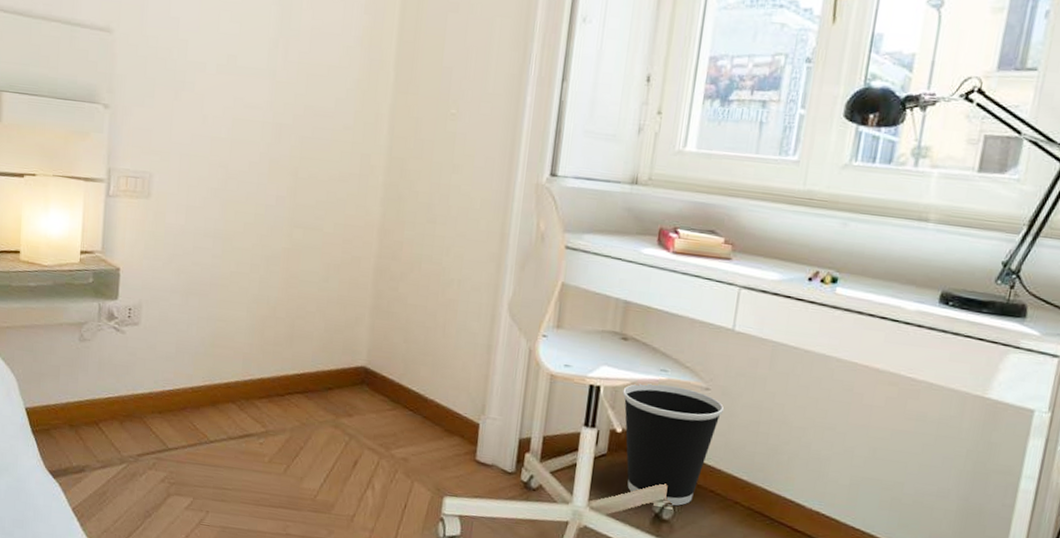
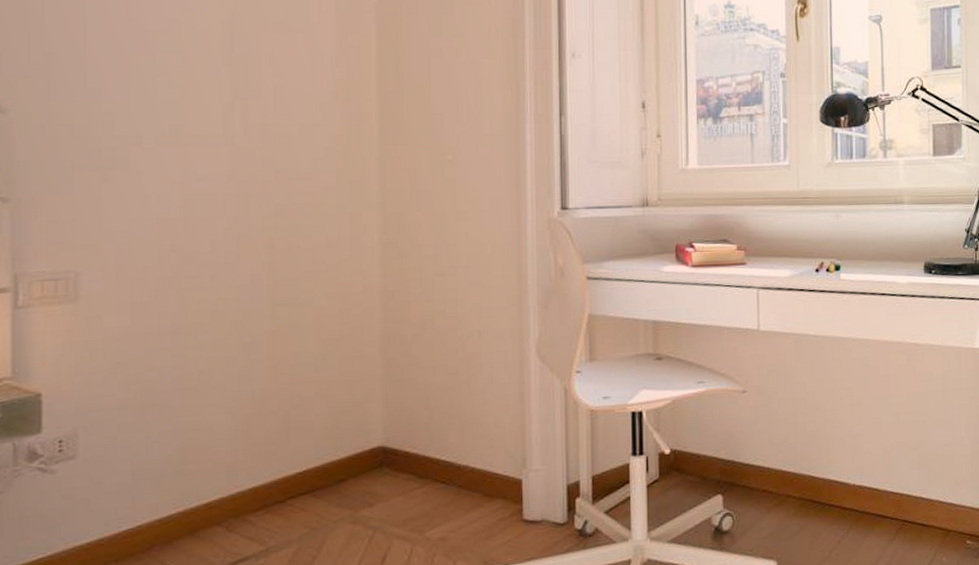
wastebasket: present [622,383,725,506] -> none [665,395,763,516]

